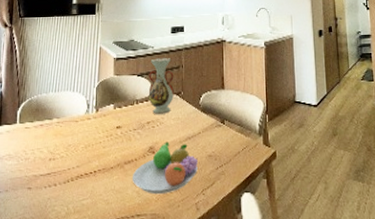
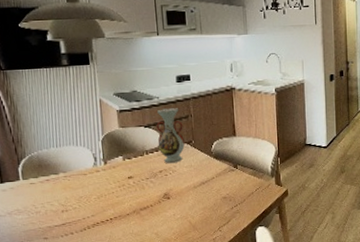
fruit bowl: present [132,141,199,195] -> none [149,187,214,235]

